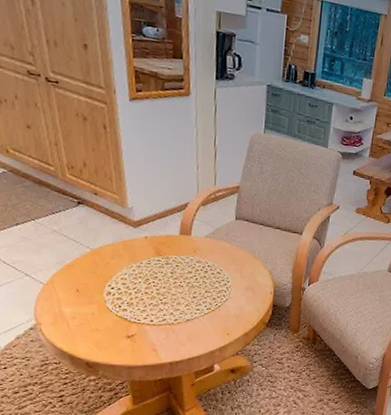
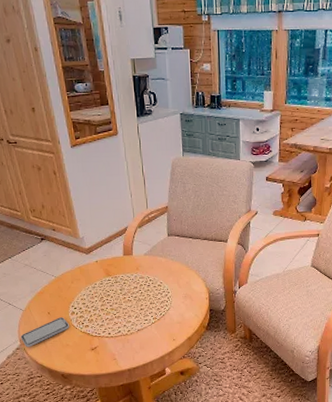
smartphone: none [37,297,103,328] -> present [20,317,70,347]

